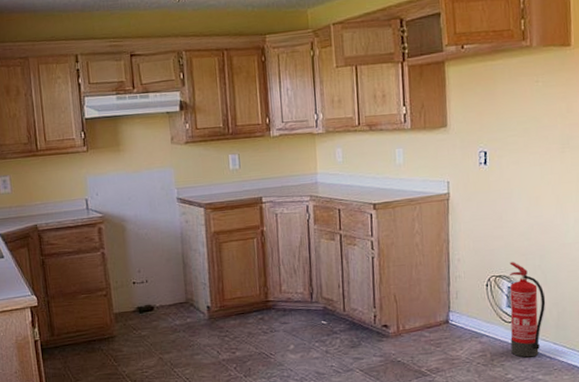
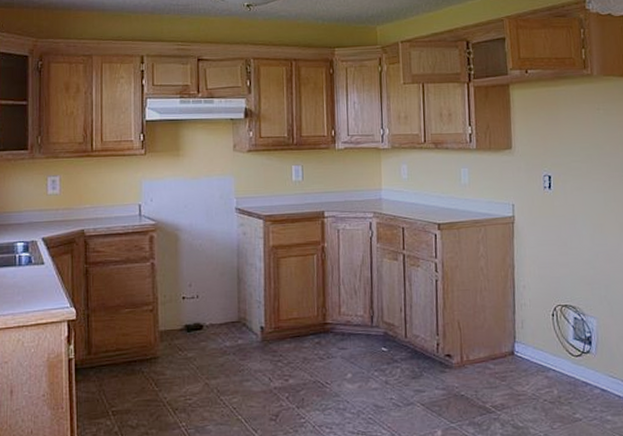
fire extinguisher: present [509,262,546,358] -> none [575,291,613,396]

